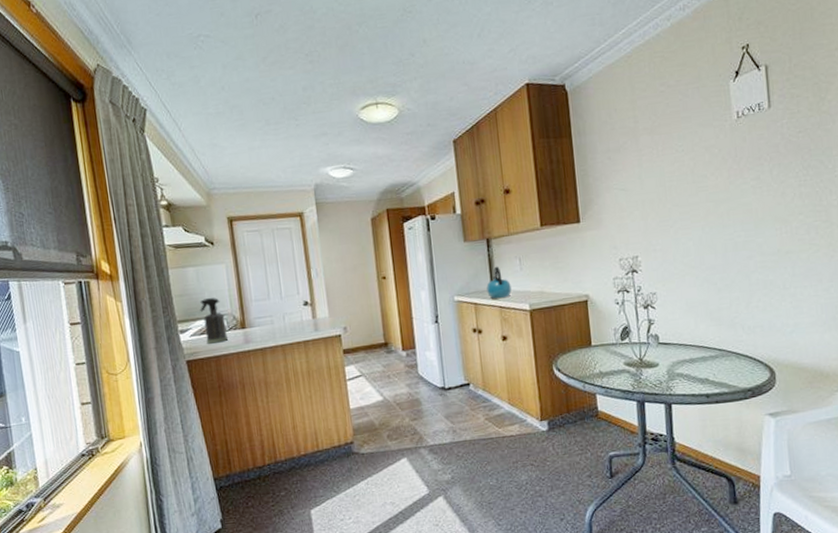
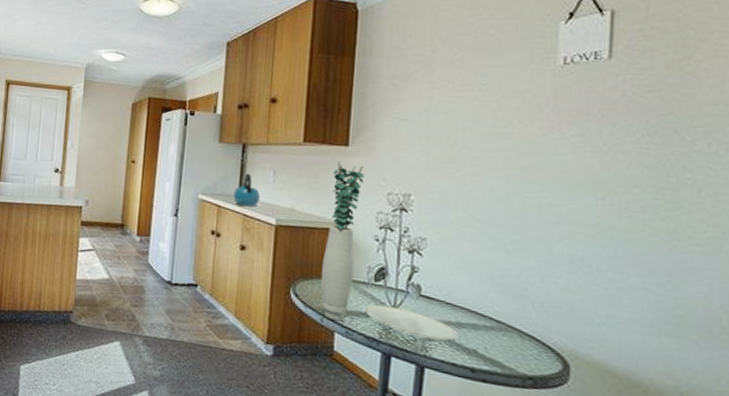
vase: none [570,238,604,385] -> present [320,162,364,322]
plate: none [616,358,693,379] -> present [363,304,458,341]

